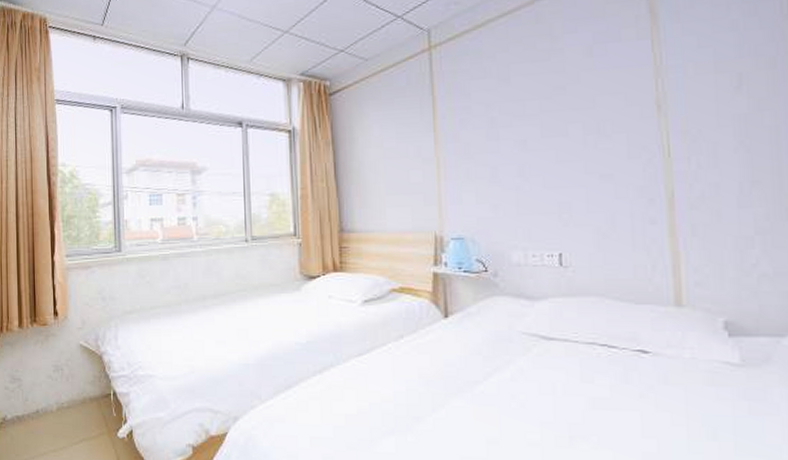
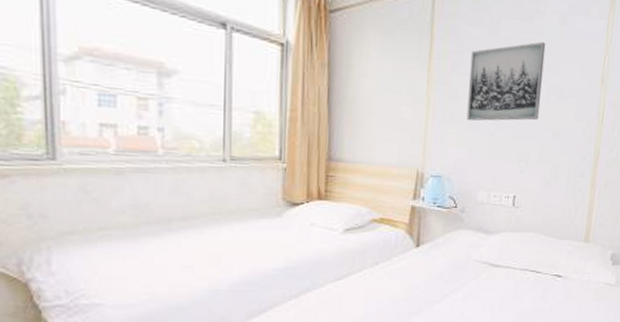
wall art: none [480,79,577,176] -> present [466,41,546,121]

